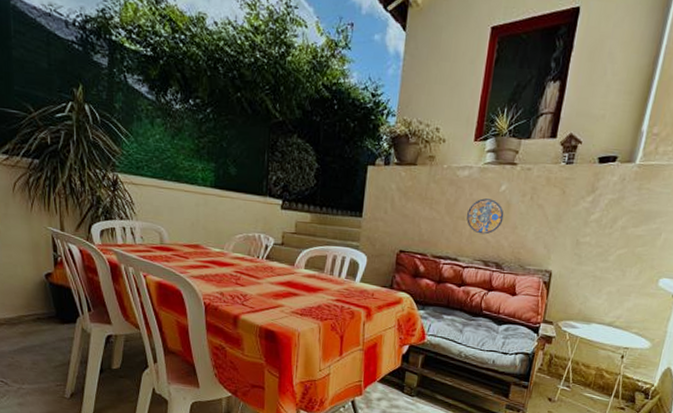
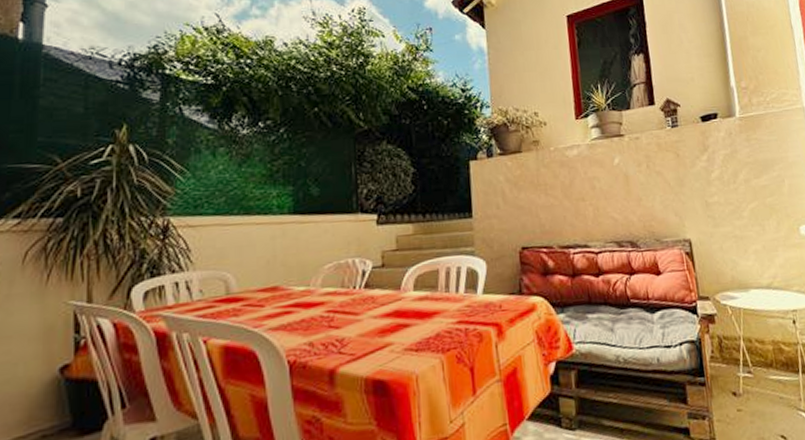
manhole cover: present [467,198,504,235] -> none [586,174,626,213]

